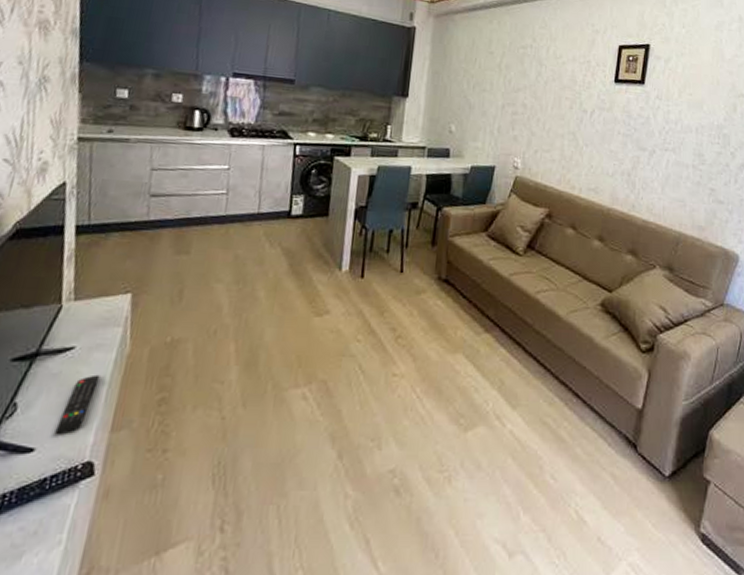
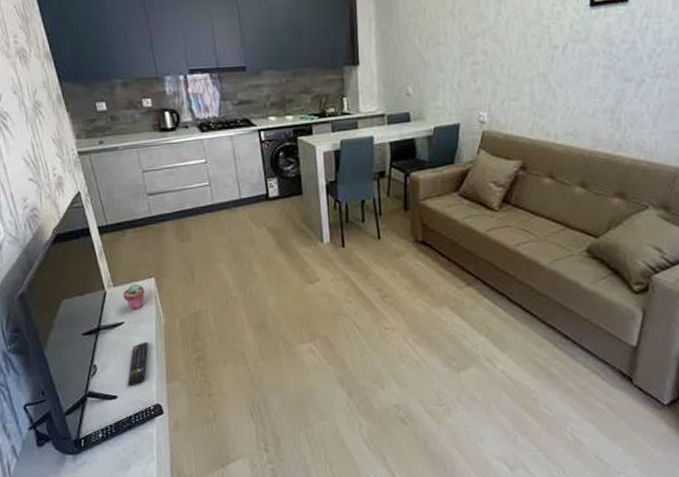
potted succulent: none [83,298,116,332] -> present [123,283,145,309]

